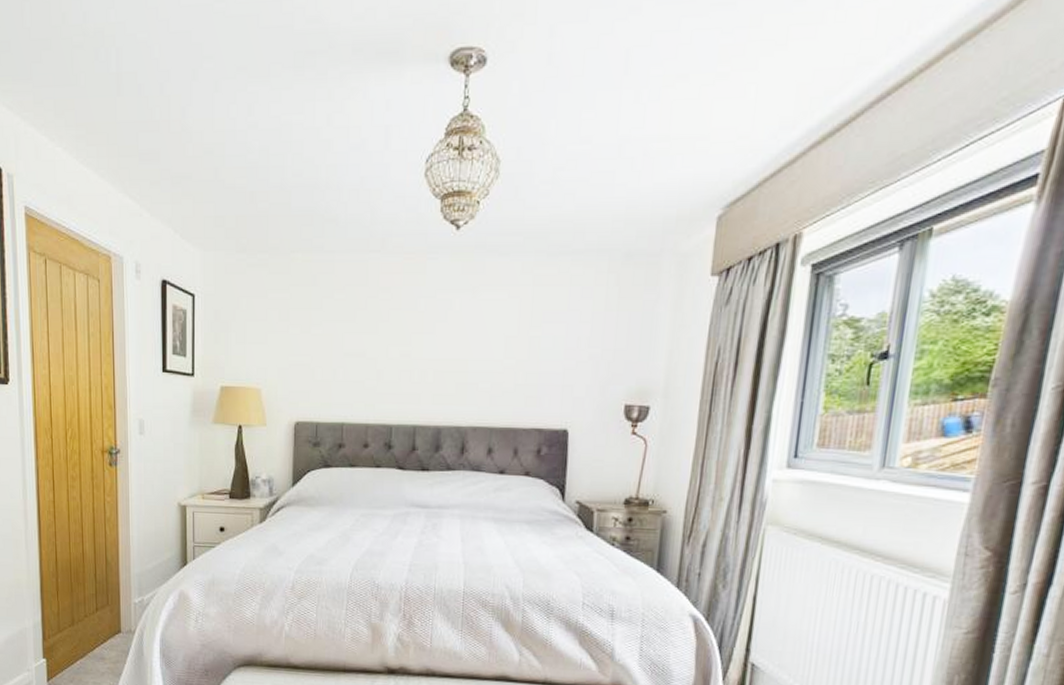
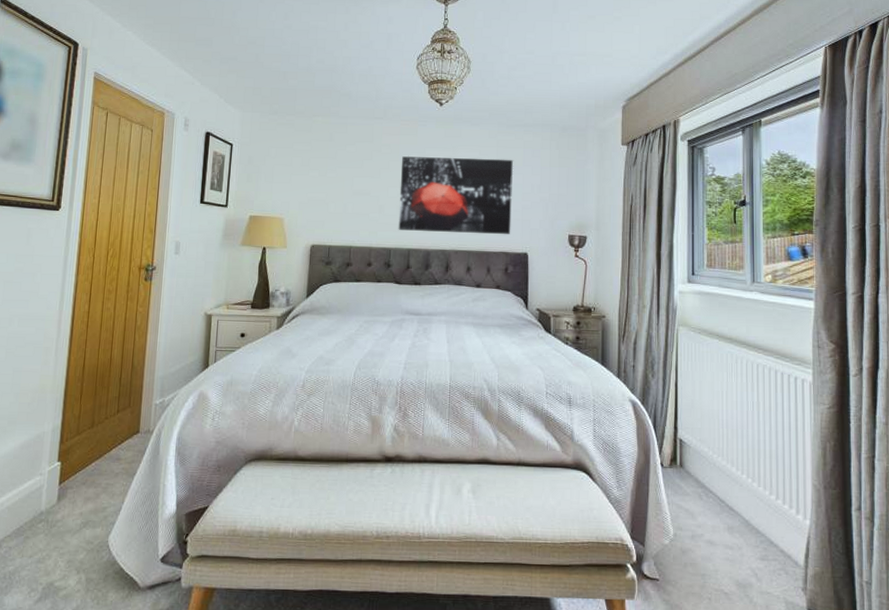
wall art: none [401,301,555,406] -> present [398,155,514,235]

